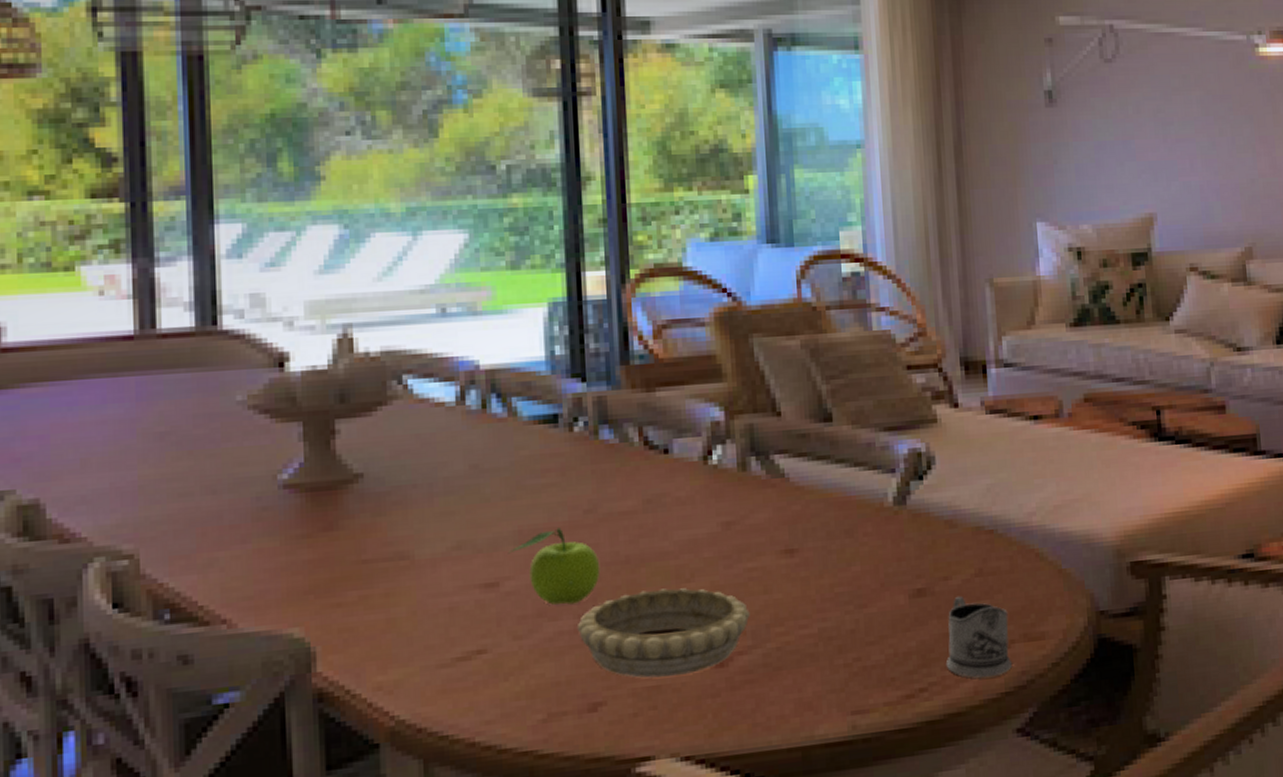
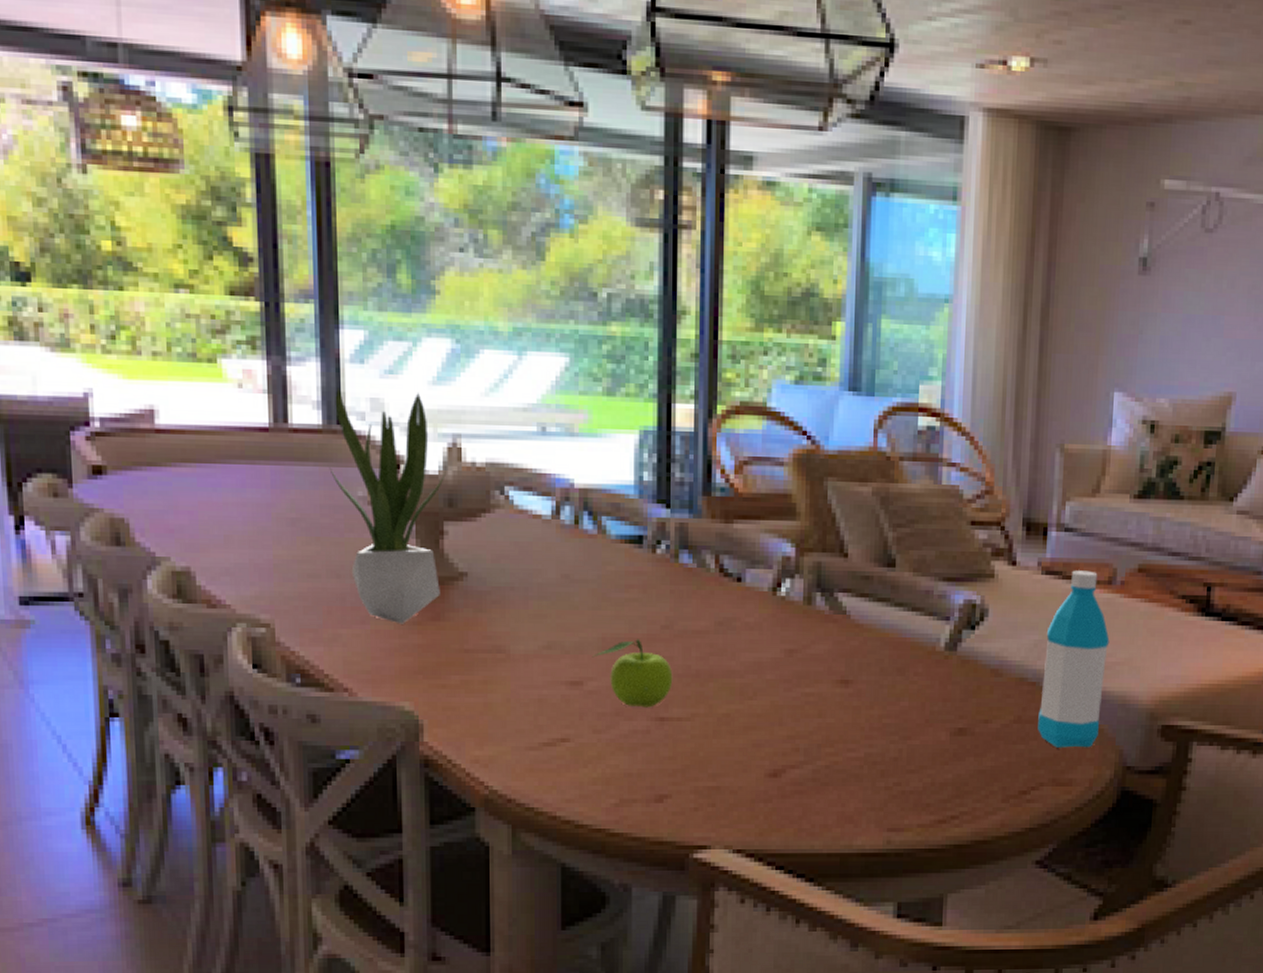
potted plant: none [203,283,336,539] -> present [329,387,446,624]
decorative bowl: present [576,588,750,678] -> none [649,703,804,779]
tea glass holder: present [945,595,1012,678] -> none [977,738,1040,814]
water bottle: none [998,405,1066,599] -> present [1038,570,1110,748]

